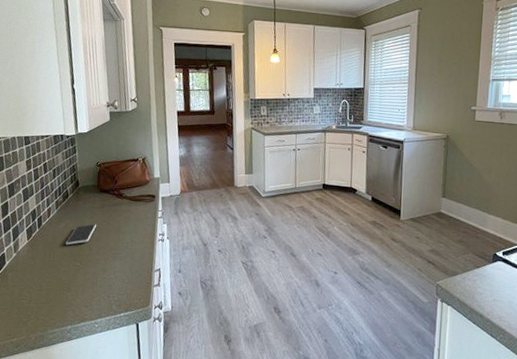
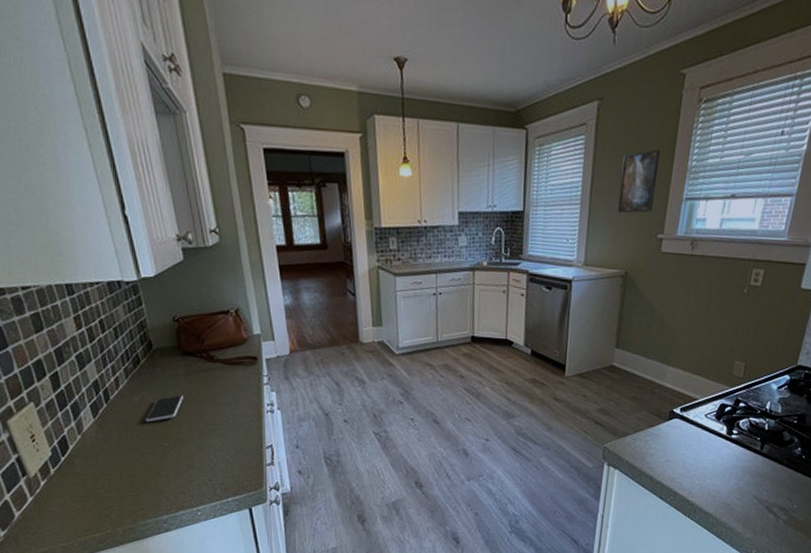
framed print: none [438,44,469,91] -> present [617,149,661,214]

